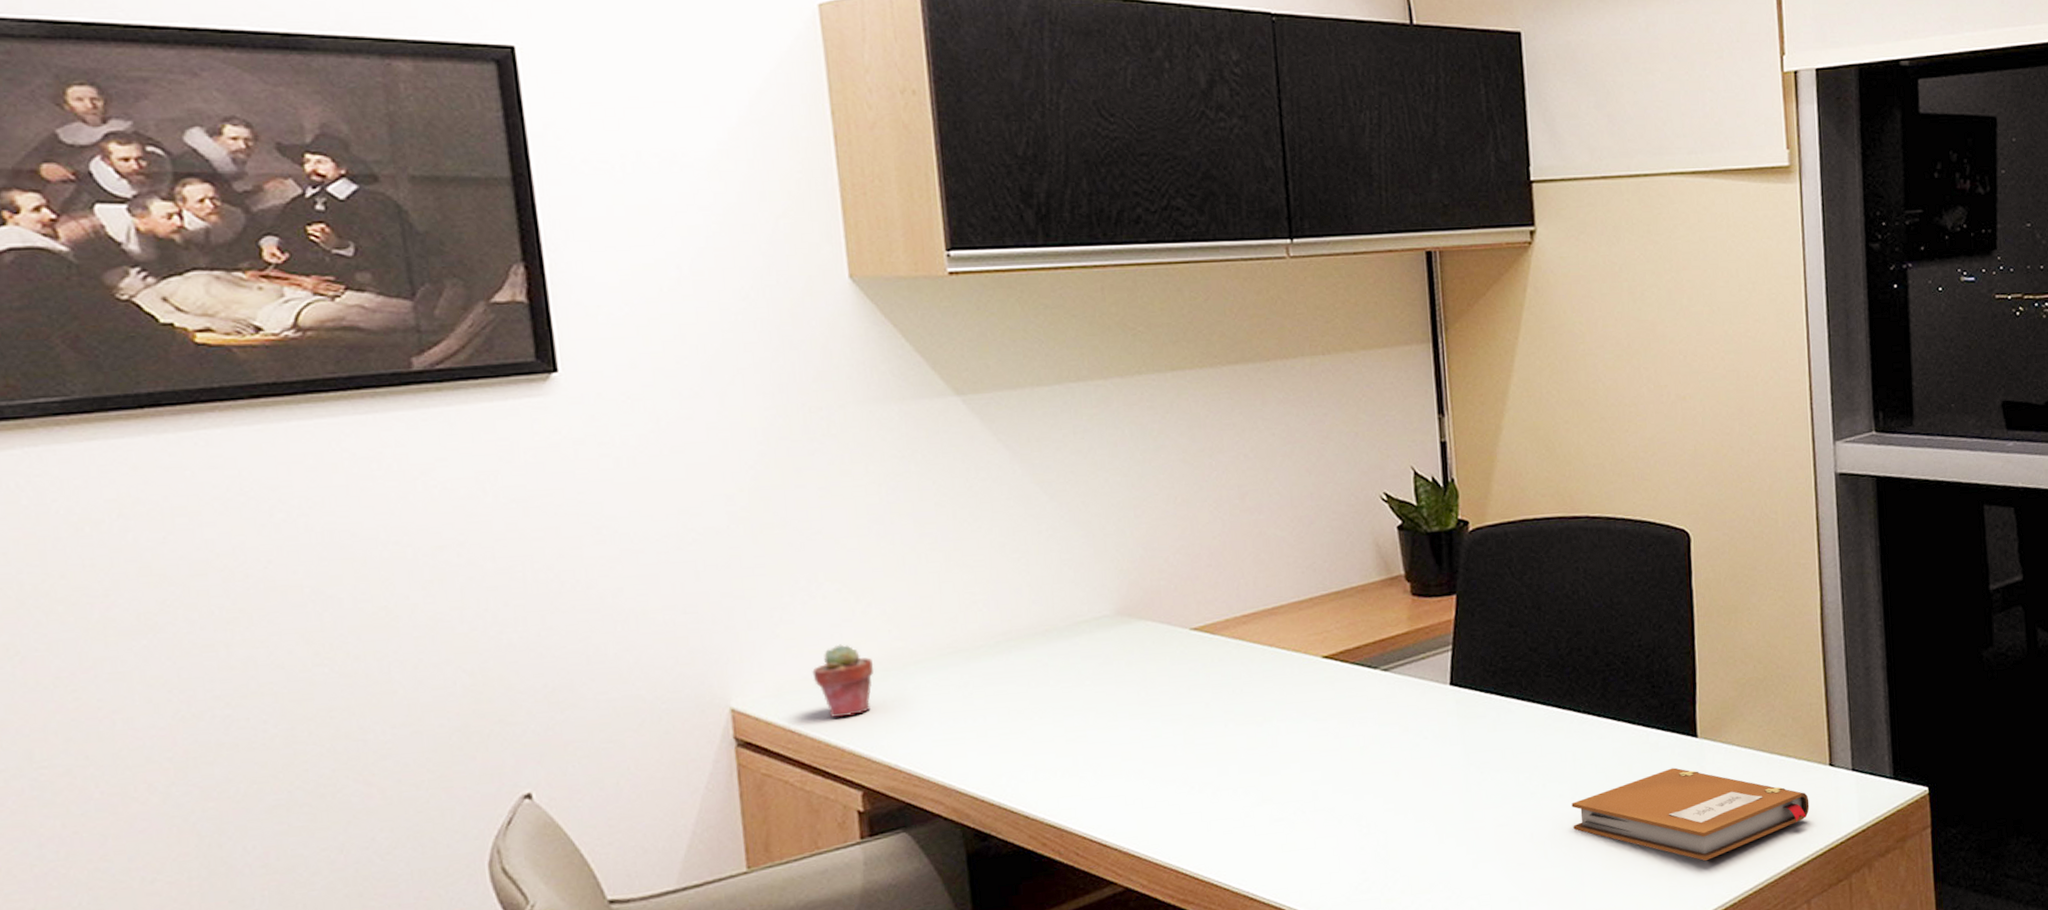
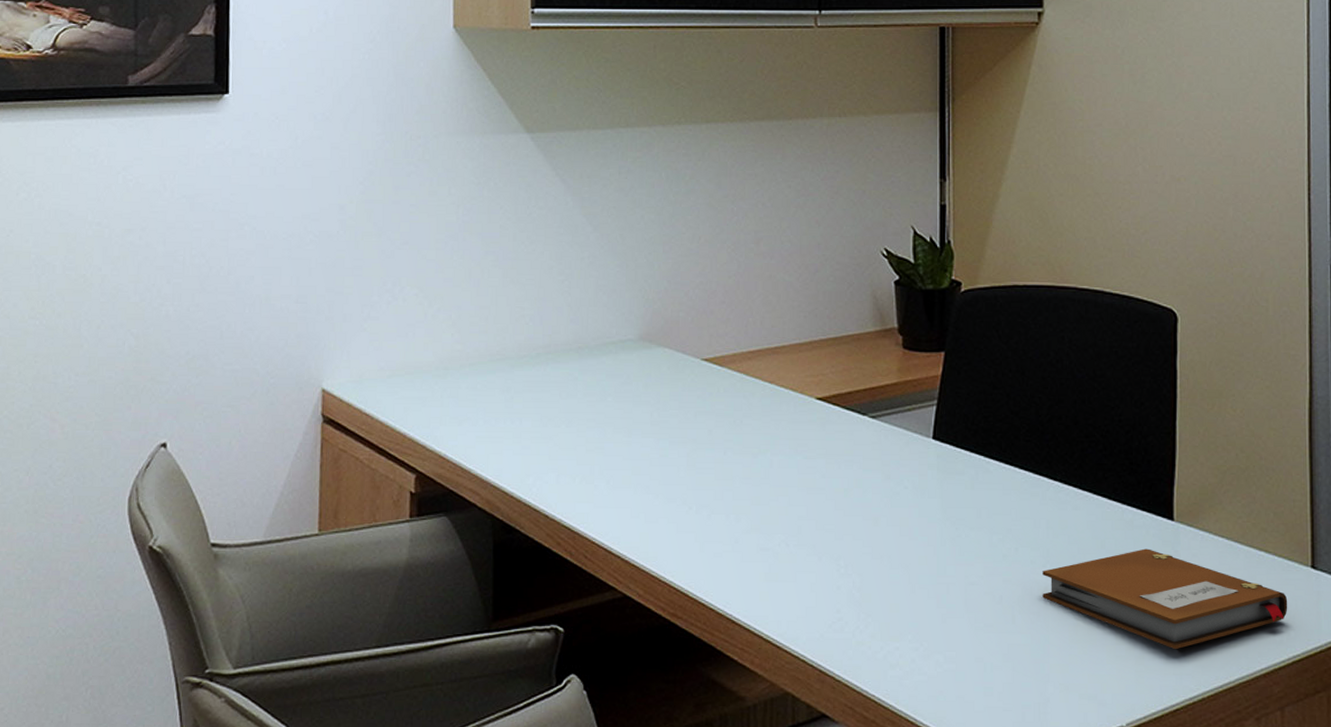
potted succulent: present [812,644,874,717] -> none [388,342,437,406]

